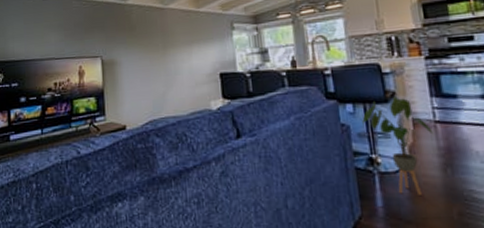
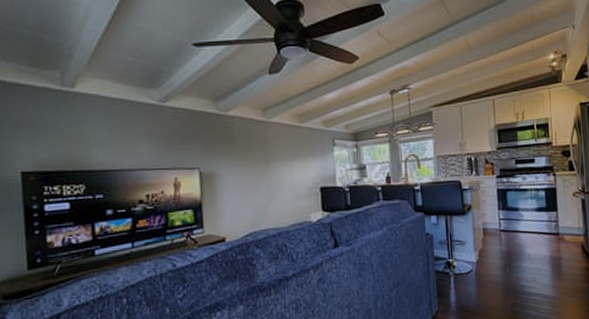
house plant: present [362,96,434,195] -> none [443,209,498,291]

